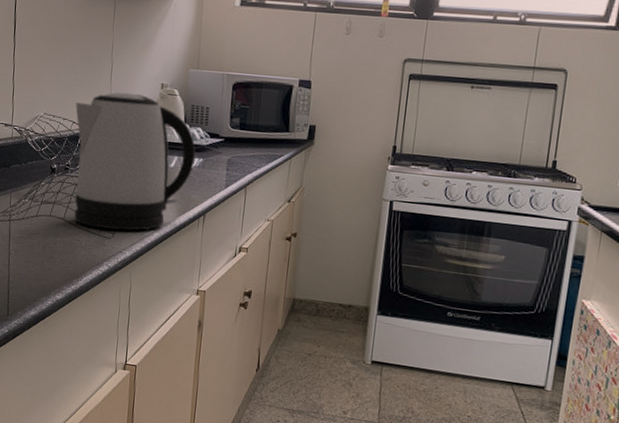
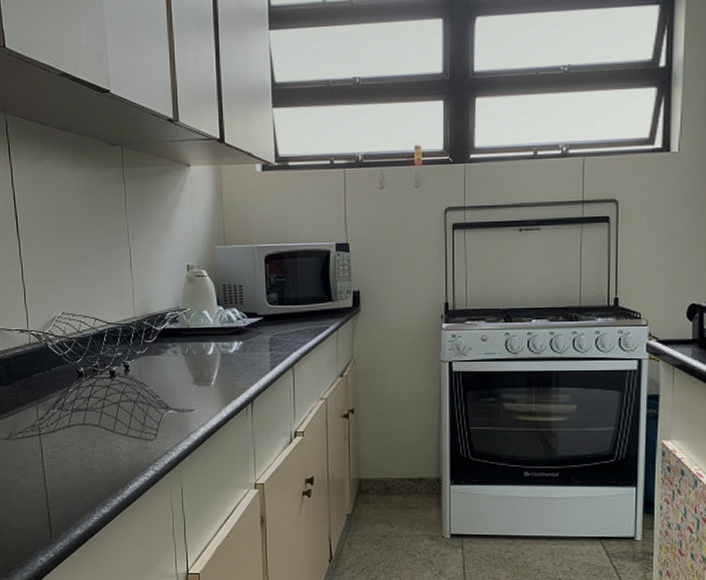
kettle: present [74,92,196,231] -> none [96,279,234,430]

